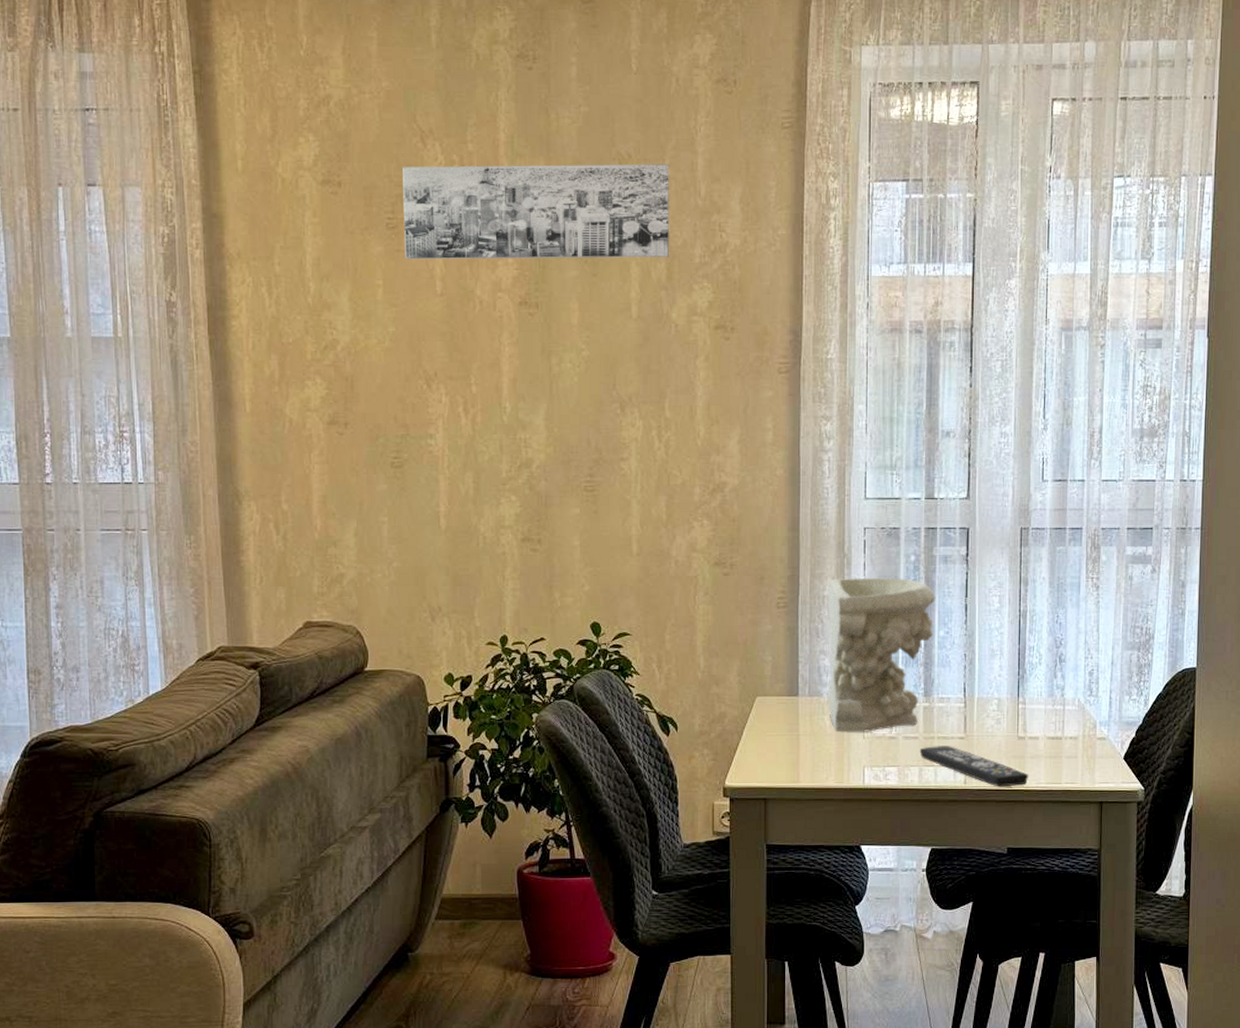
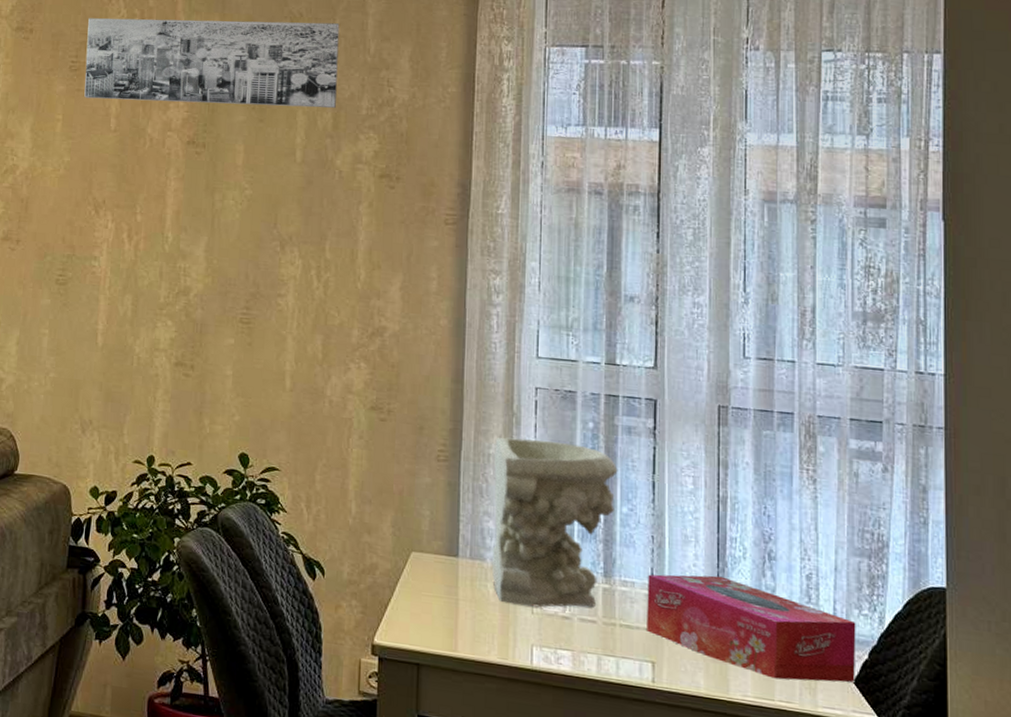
remote control: present [919,746,1029,787] -> none [598,633,733,695]
tissue box: none [960,682,1127,765] -> present [647,574,856,683]

